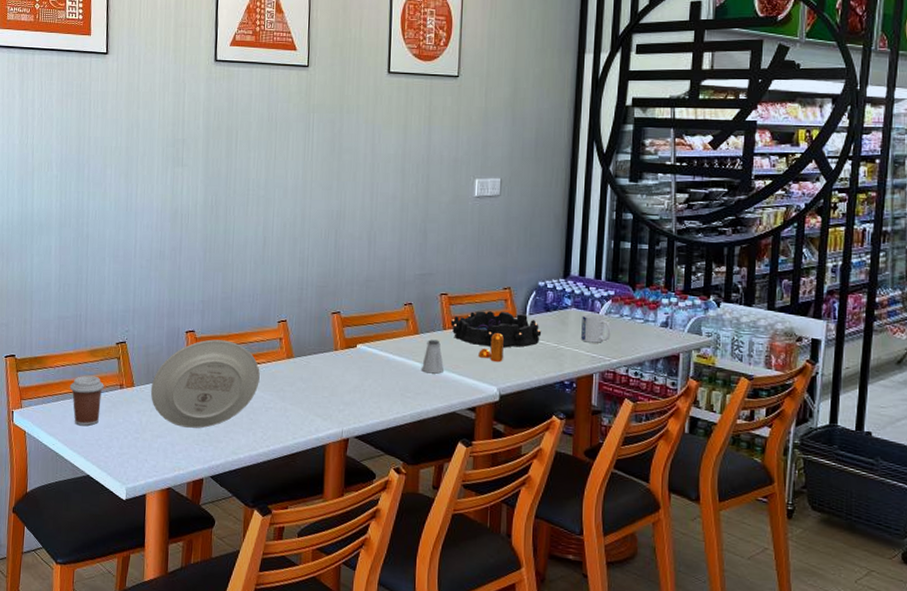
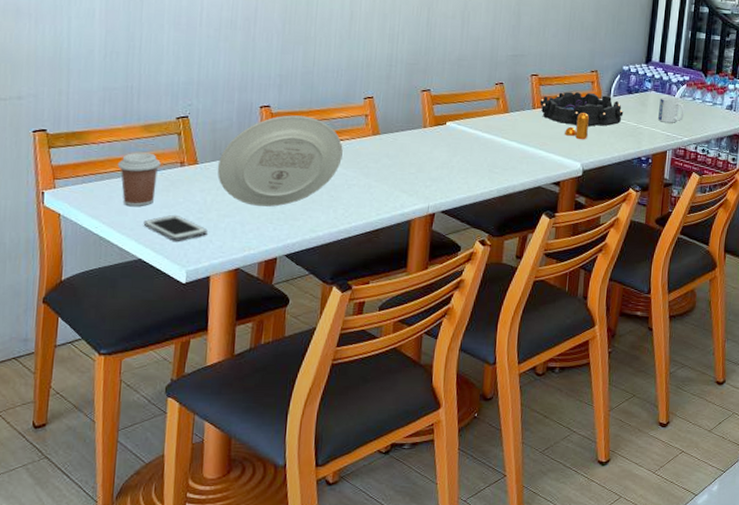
cell phone: none [90,434,143,460] -> present [143,214,208,241]
saltshaker: present [422,339,444,374] -> none [510,118,532,151]

